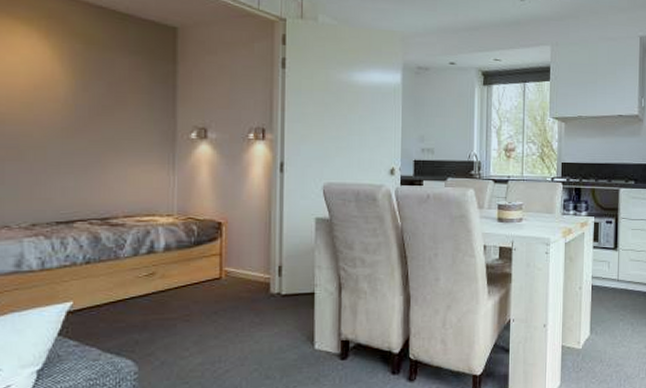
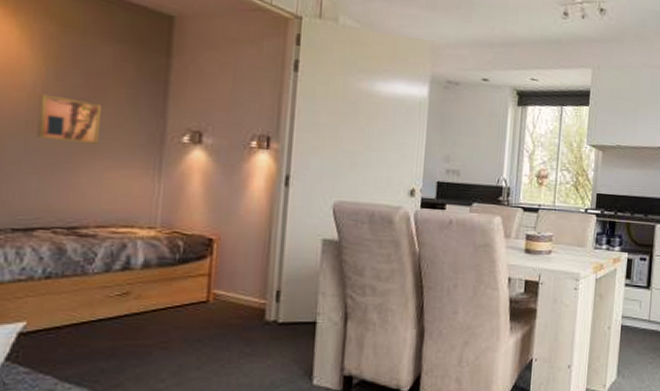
wall art: none [71,104,121,145] -> present [36,94,101,144]

